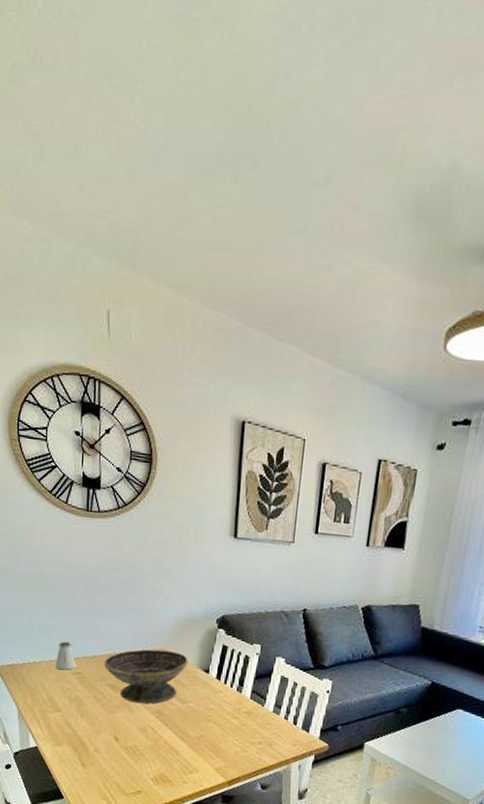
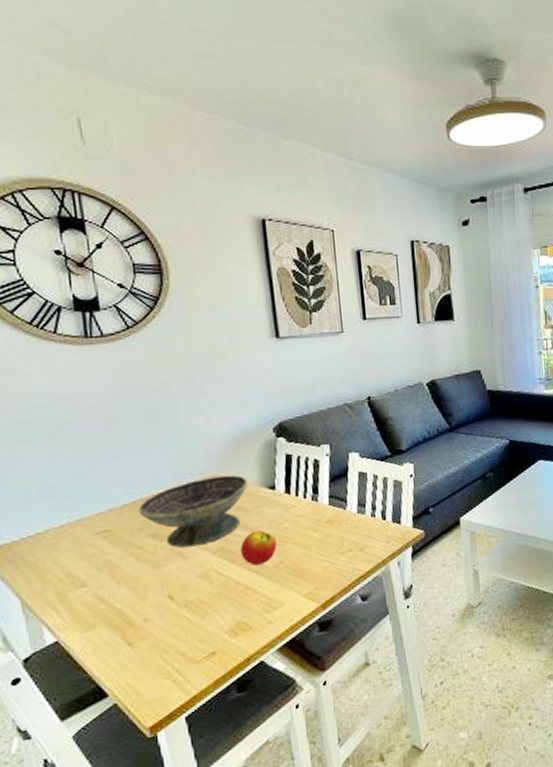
saltshaker: present [55,641,76,670] -> none [69,496,100,534]
apple: none [172,703,202,733] -> present [240,529,277,566]

